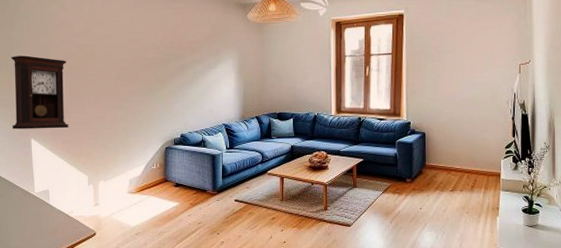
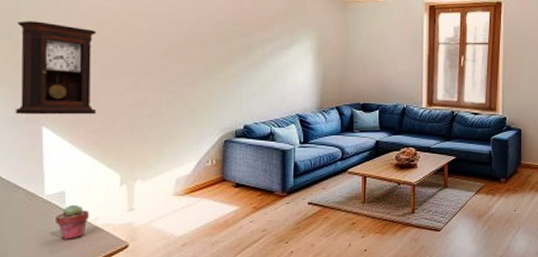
potted succulent: none [43,200,66,228] -> present [56,204,89,240]

